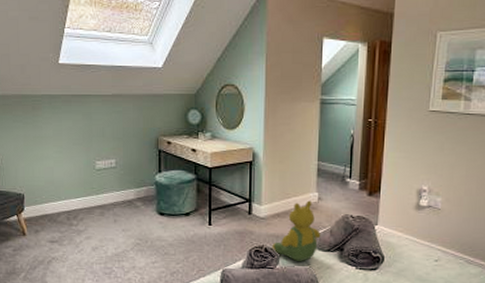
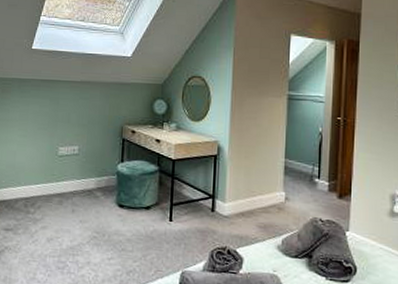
teddy bear: present [272,200,321,261] -> none [235,200,288,267]

